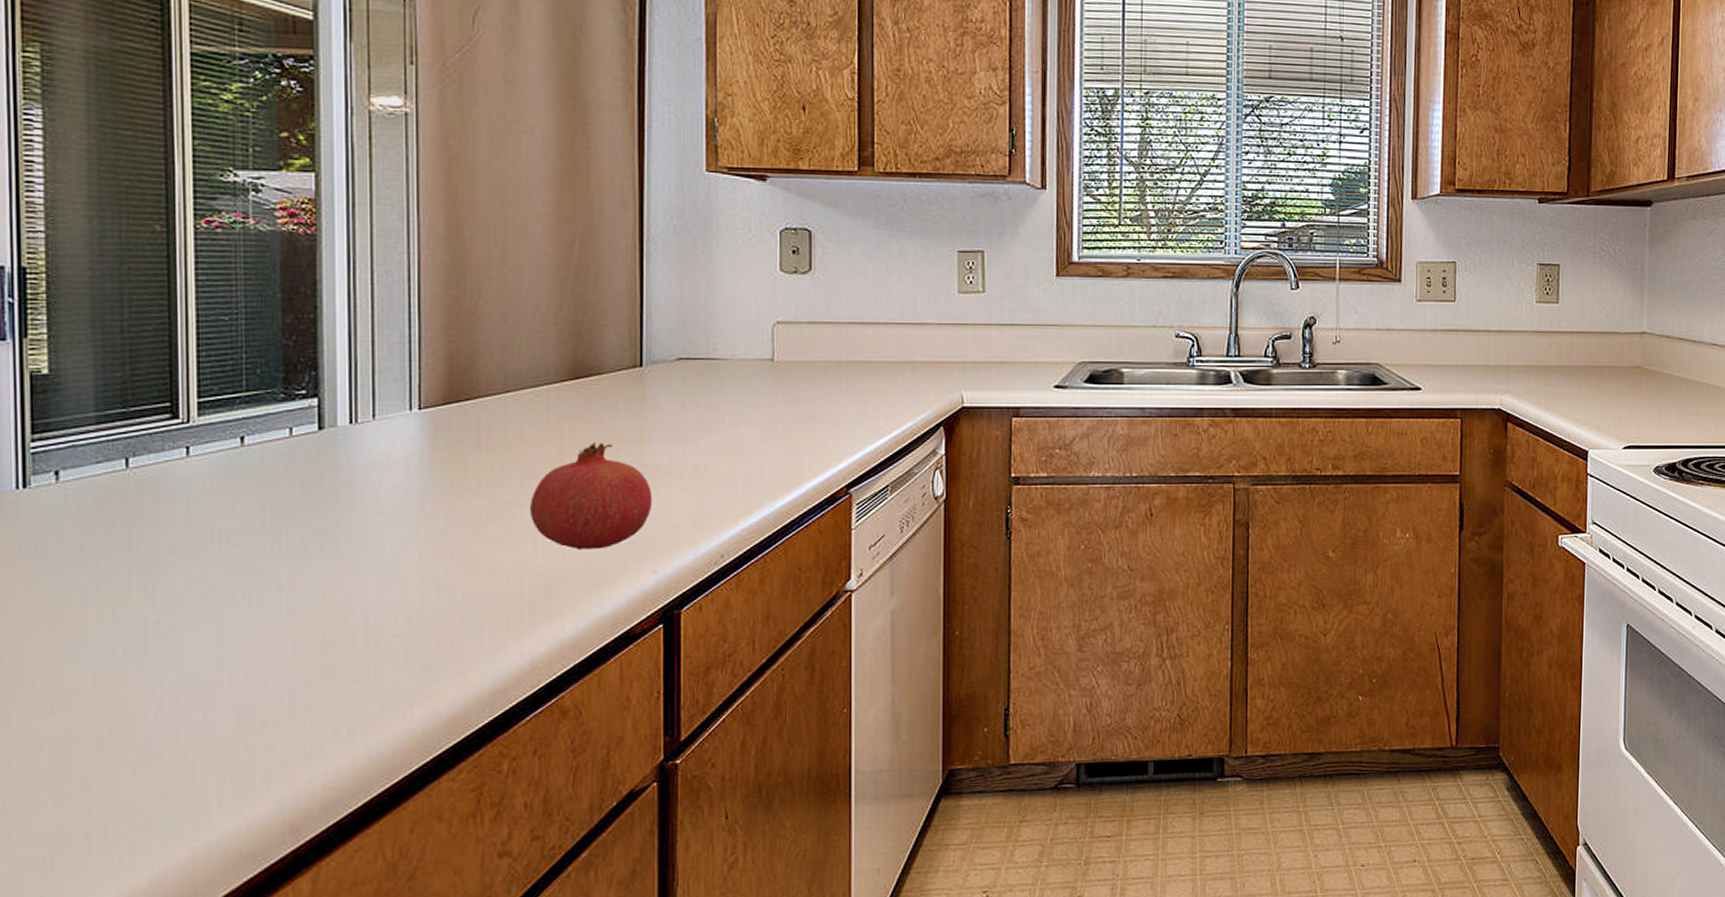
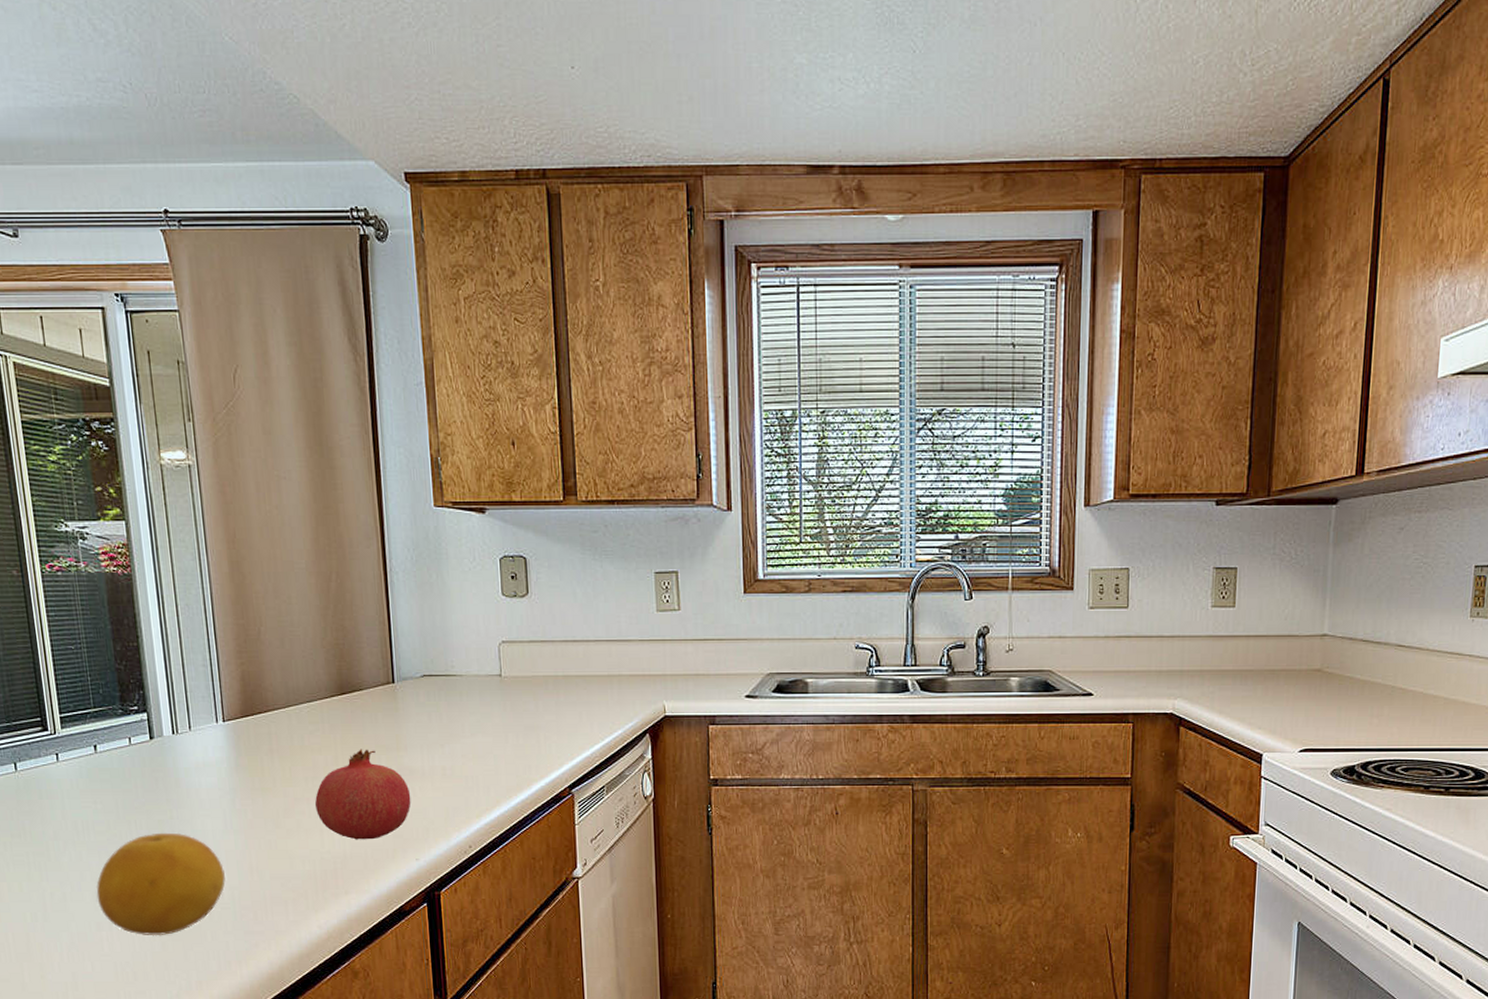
fruit: none [221,543,403,674] -> present [96,832,226,936]

